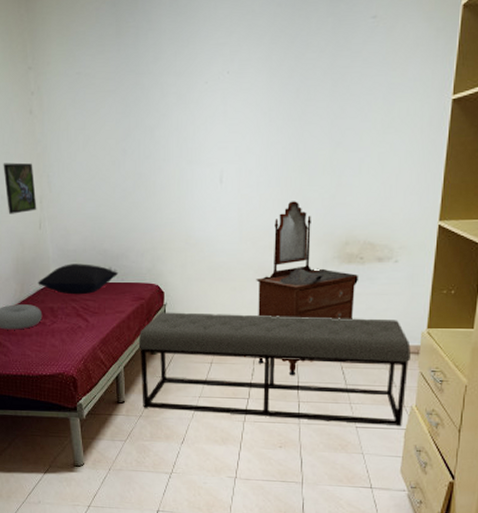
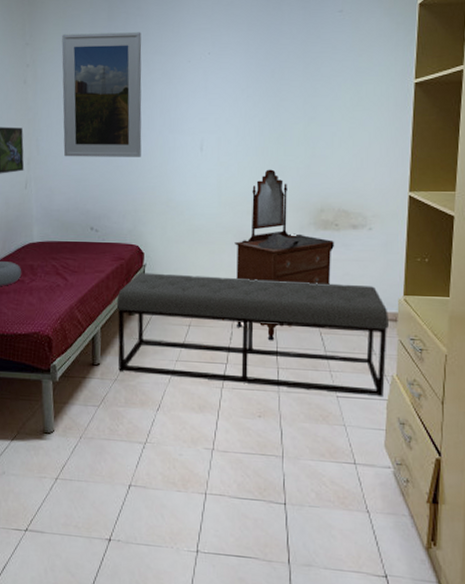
pillow: present [38,264,119,295] -> none [19,223,100,254]
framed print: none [67,50,158,194] -> present [61,32,142,157]

